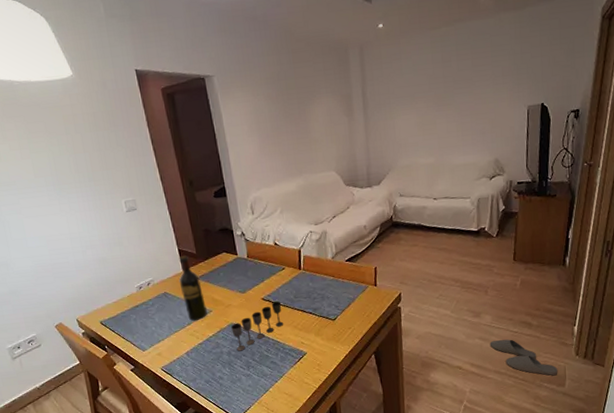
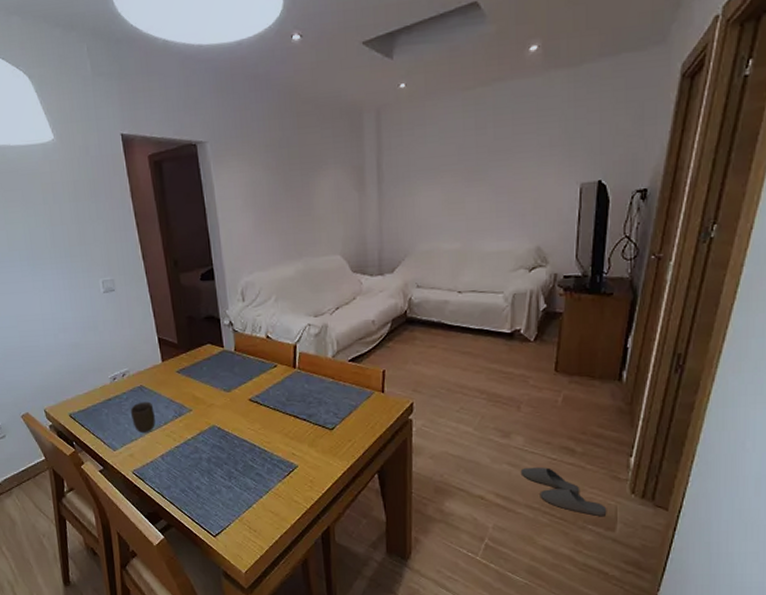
cup: none [156,306,180,334] -> present [130,401,156,433]
wine bottle: present [178,255,207,321] -> none [157,344,186,421]
wine glass: present [231,301,284,352] -> none [212,404,273,459]

